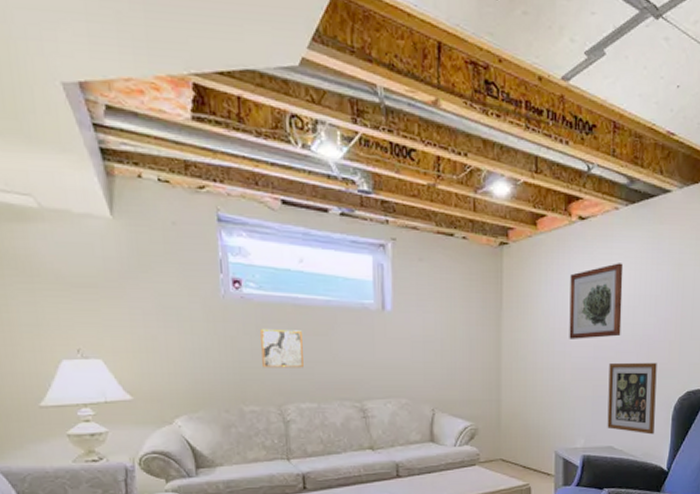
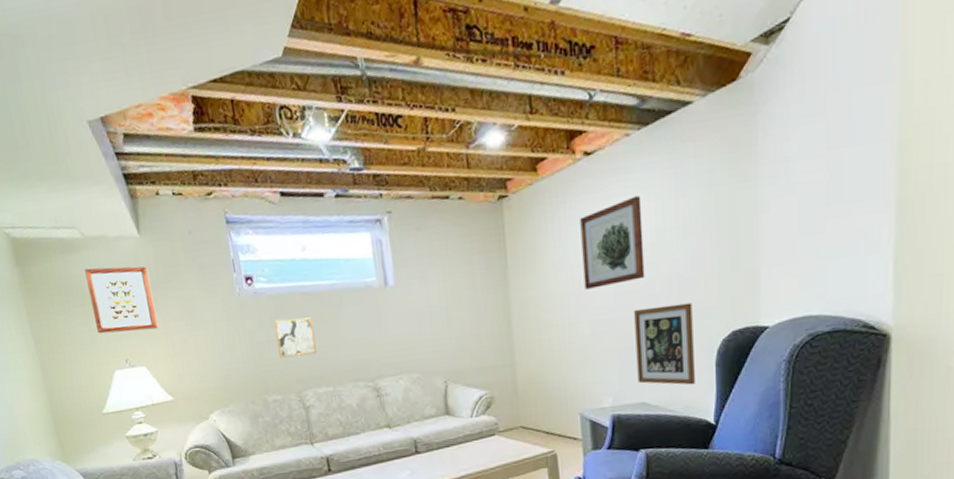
wall art: none [37,242,124,320] -> present [84,266,159,334]

